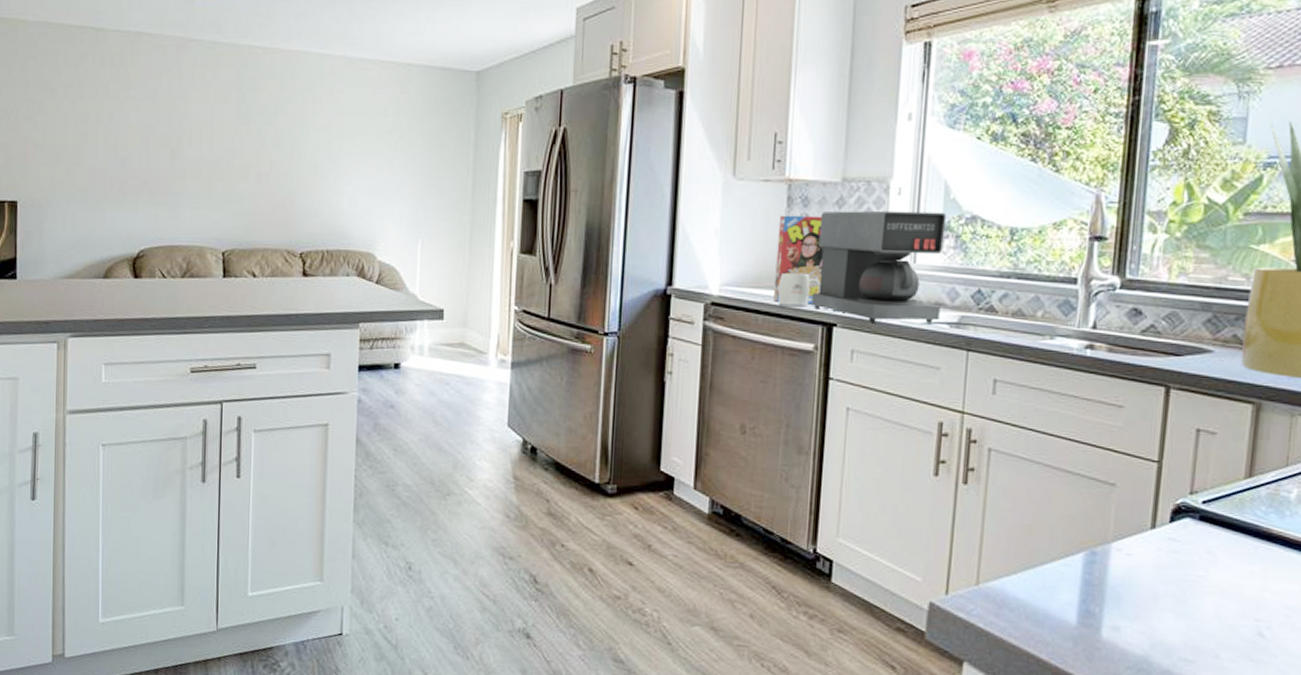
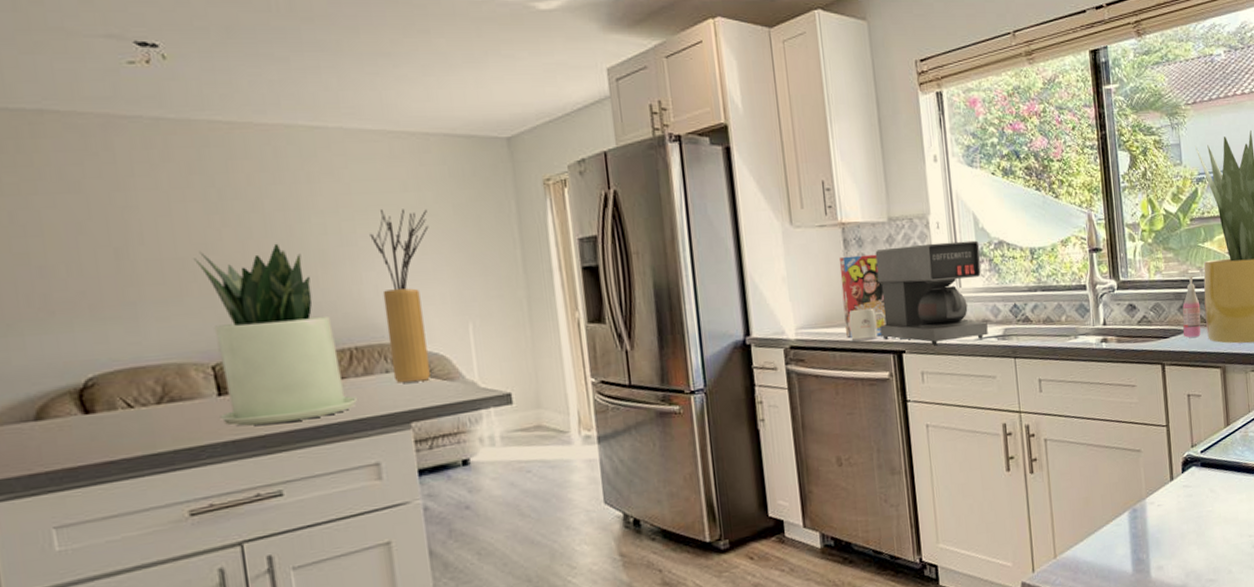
planter: none [222,154,322,308] -> present [194,243,359,426]
vase: none [352,130,400,288] -> present [369,208,430,383]
soap dispenser: none [1204,283,1238,360] -> present [1182,275,1201,338]

